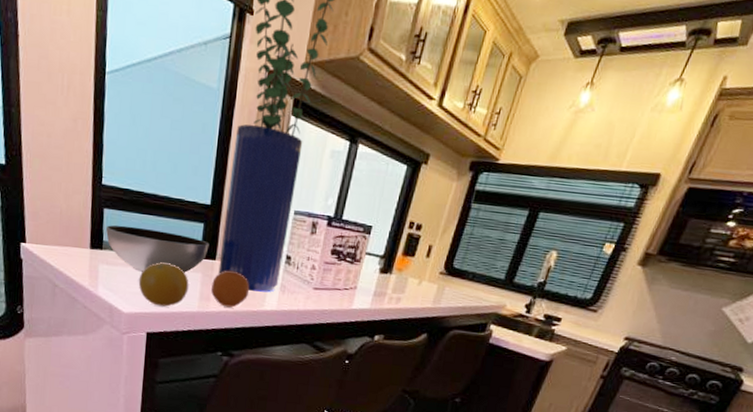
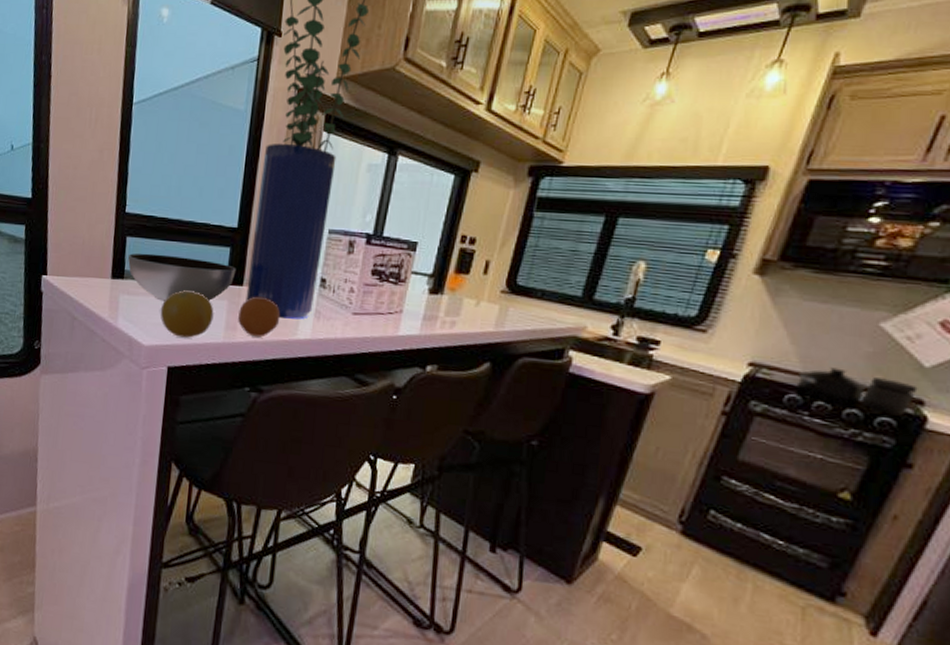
saucepan: none [655,342,708,374] -> present [796,367,869,408]
jar: none [698,350,740,380] -> present [859,377,918,416]

